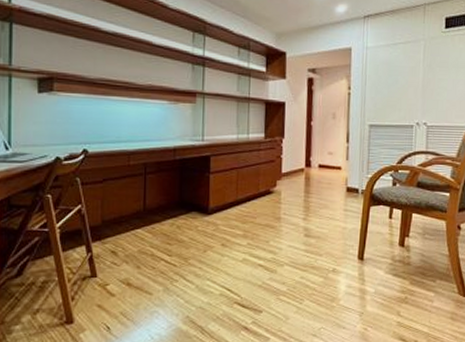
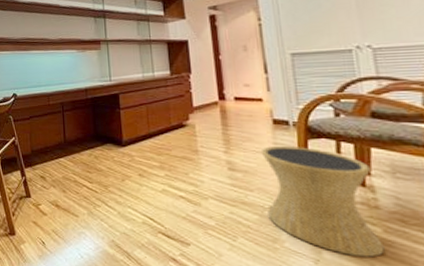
side table: none [331,213,409,306] -> present [261,146,385,258]

